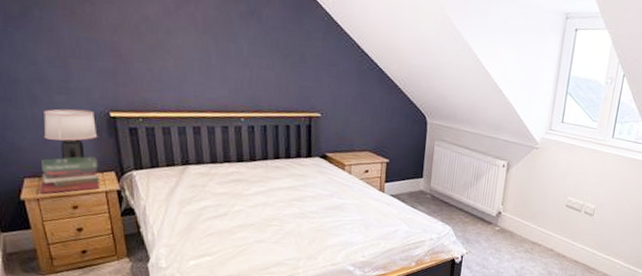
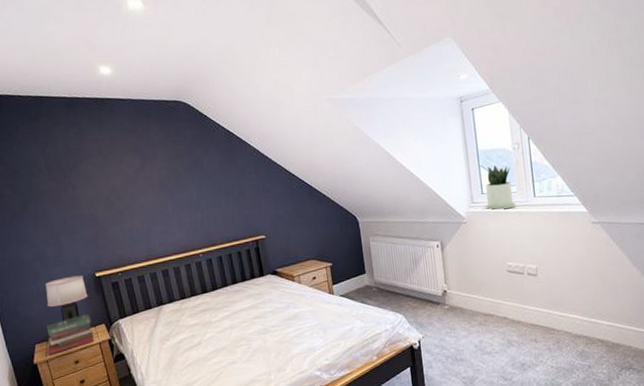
planter: none [561,95,597,144] -> present [484,165,516,211]

